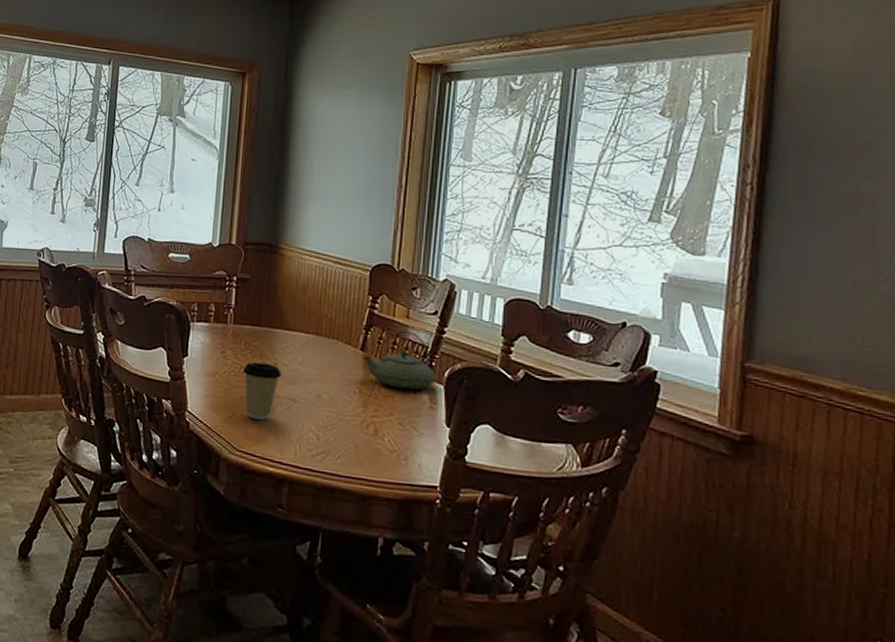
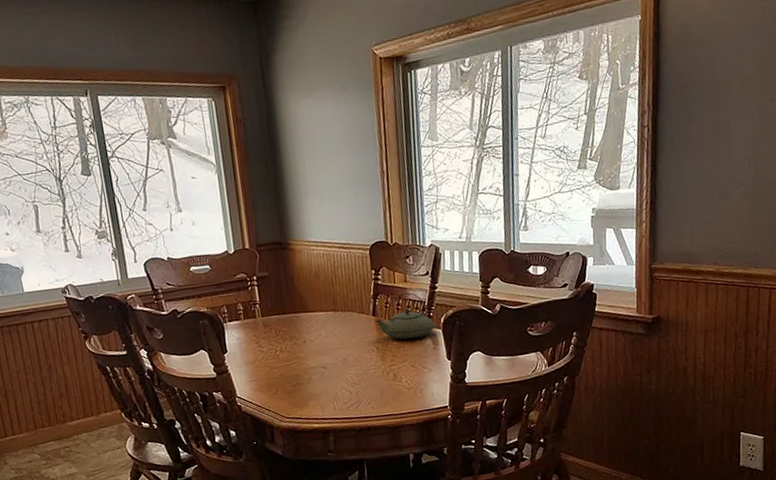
coffee cup: present [242,362,281,420] -> none [277,343,311,390]

